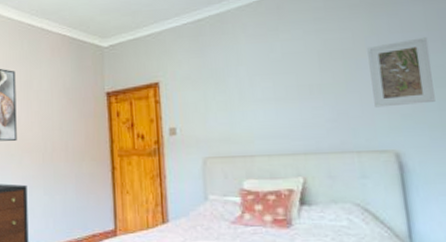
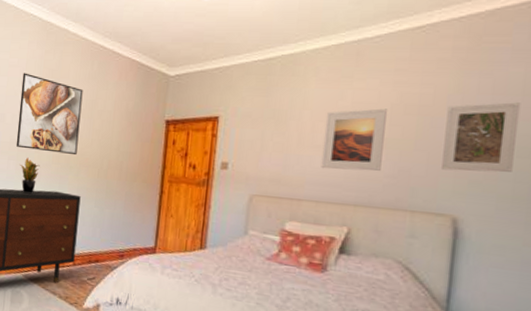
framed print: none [261,56,321,122] -> present [321,108,388,171]

